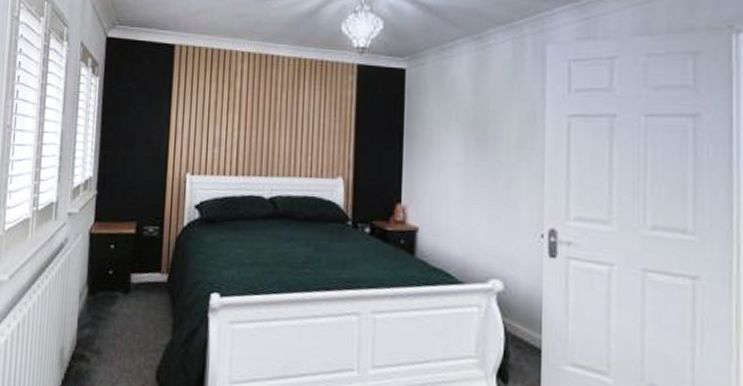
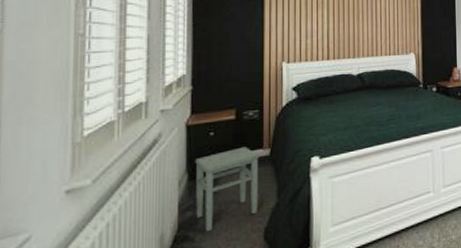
stool: none [93,267,157,356] -> present [195,147,259,232]

